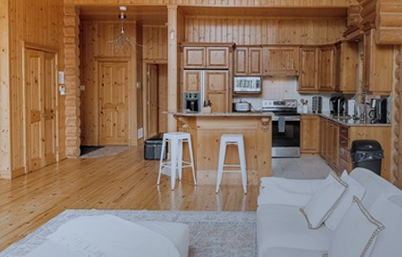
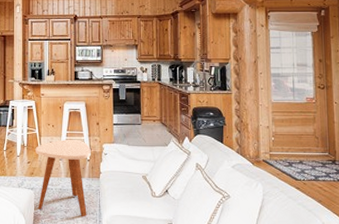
side table: none [190,173,248,250] -> present [35,140,91,217]

